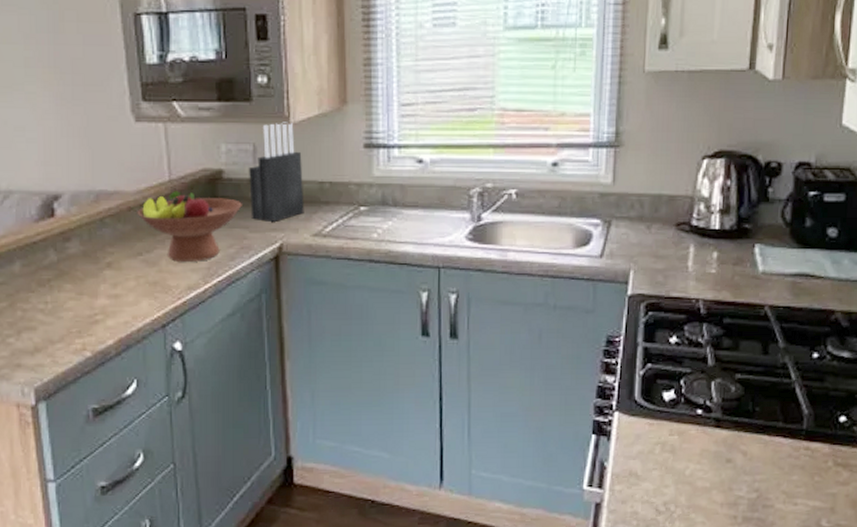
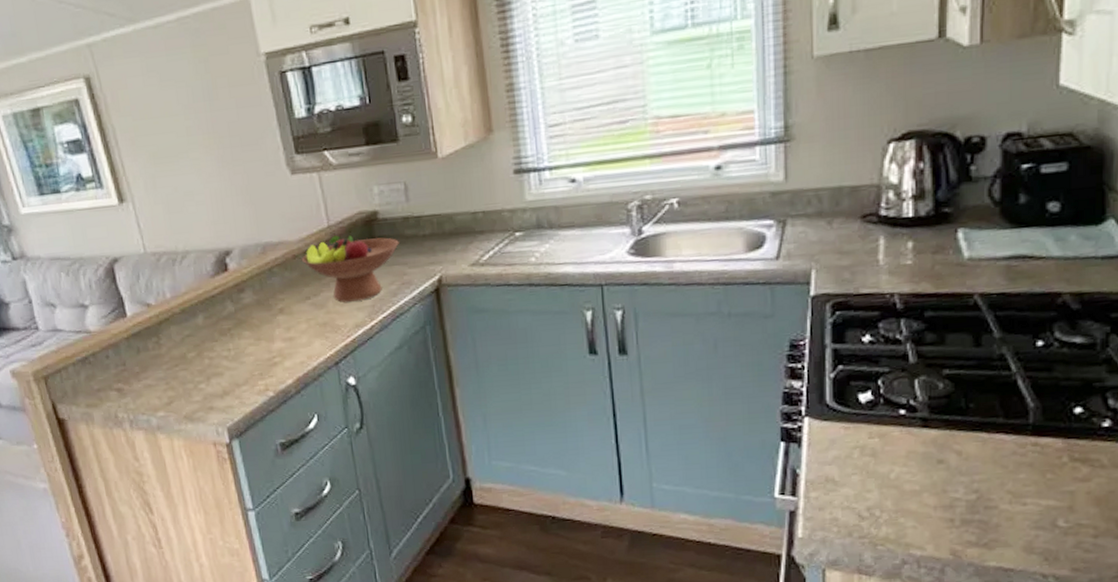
knife block: present [249,122,304,222] -> none [402,157,460,256]

